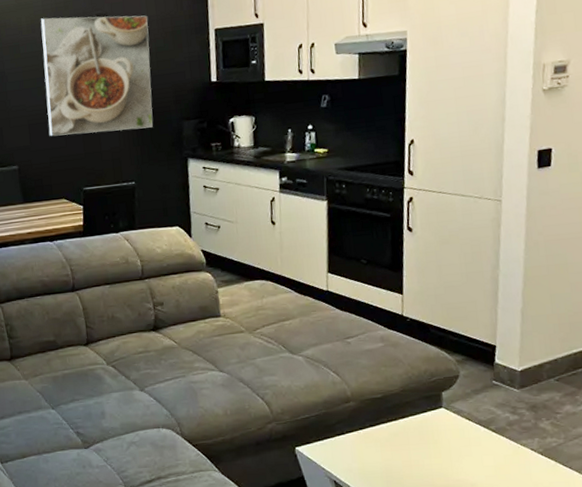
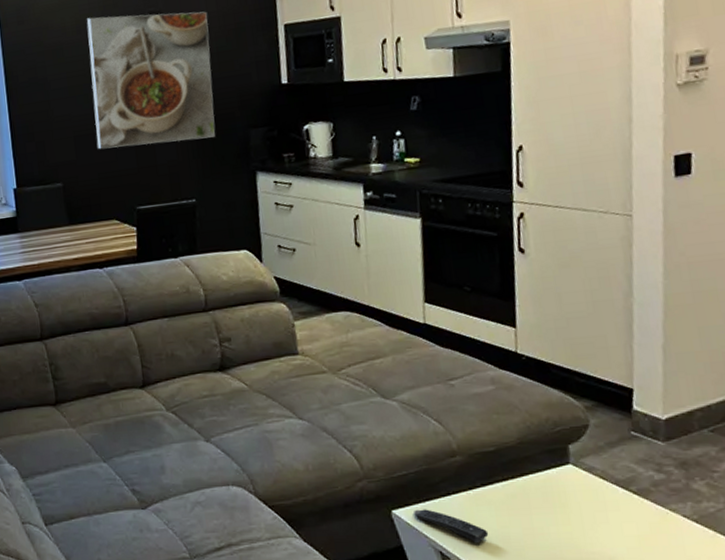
remote control: none [314,446,375,473] -> present [414,509,489,543]

